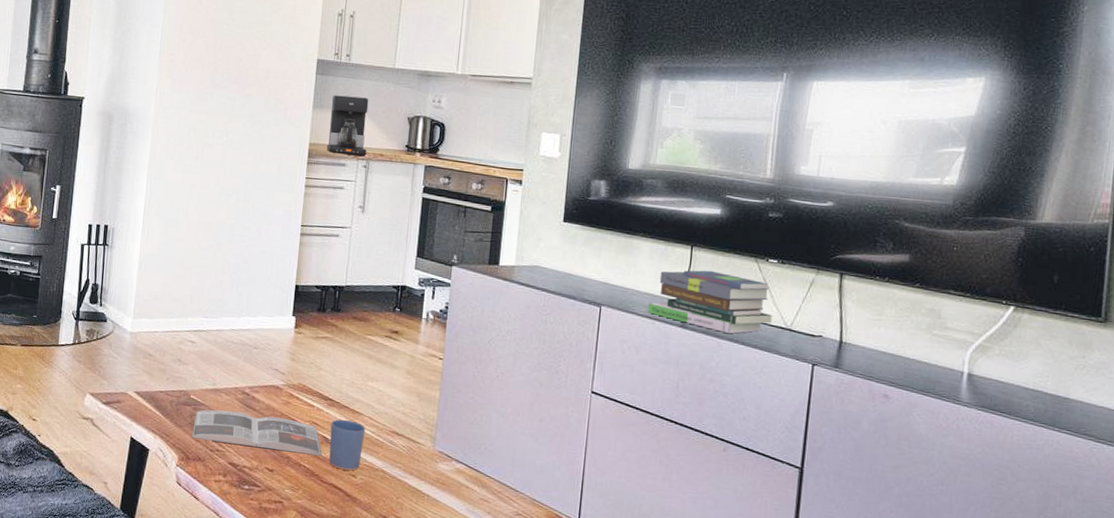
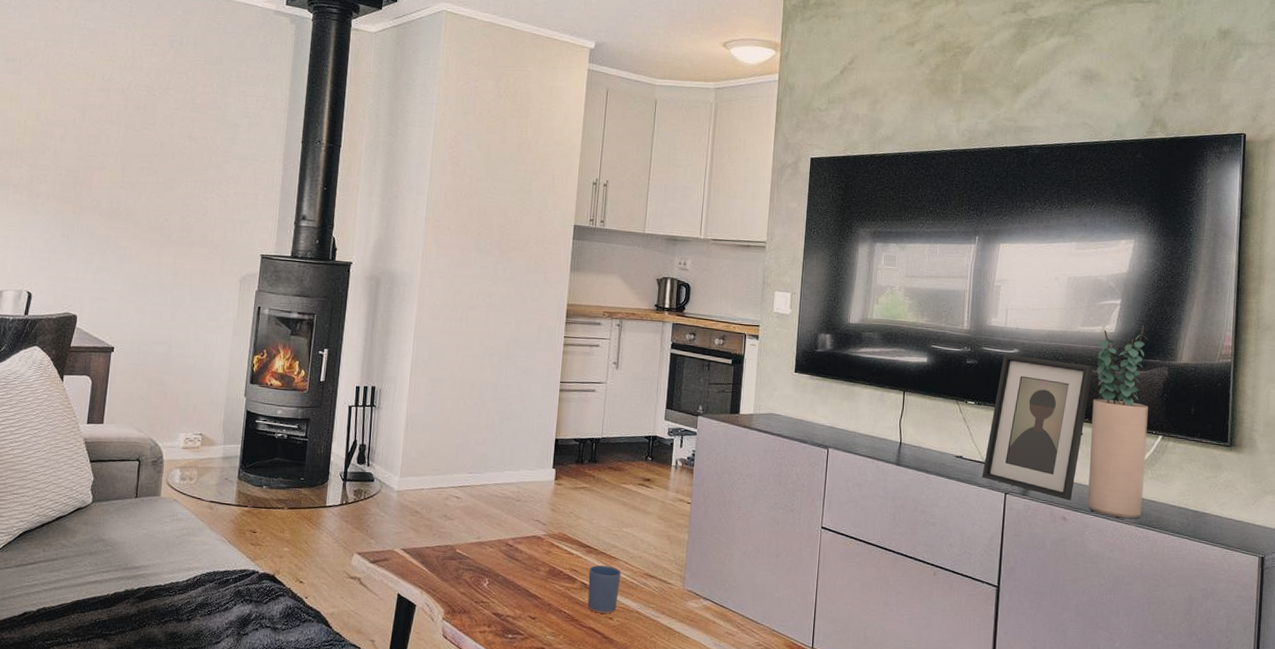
magazine: present [192,410,322,456] -> none [457,562,581,602]
coffee maker: present [326,95,369,157] -> none [583,258,622,316]
books: present [647,270,772,334] -> none [868,412,971,469]
picture frame: none [784,206,928,377] -> present [982,353,1094,501]
vase: none [915,177,1000,402] -> present [1087,325,1148,519]

